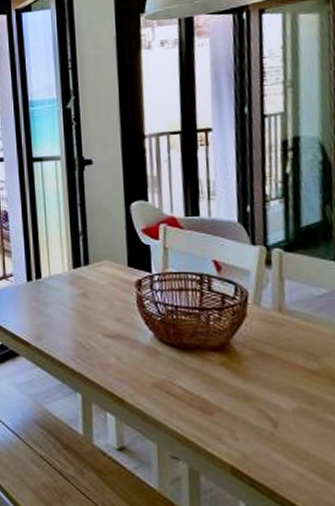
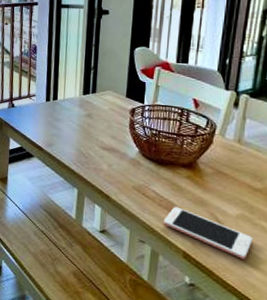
cell phone: none [198,405,321,470] -> present [163,206,253,260]

